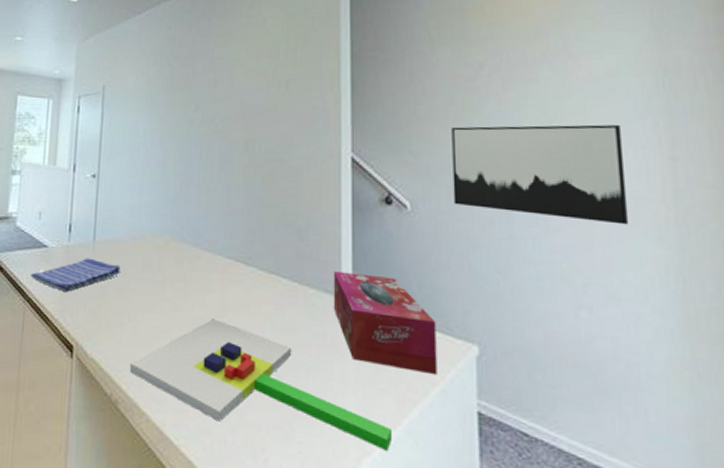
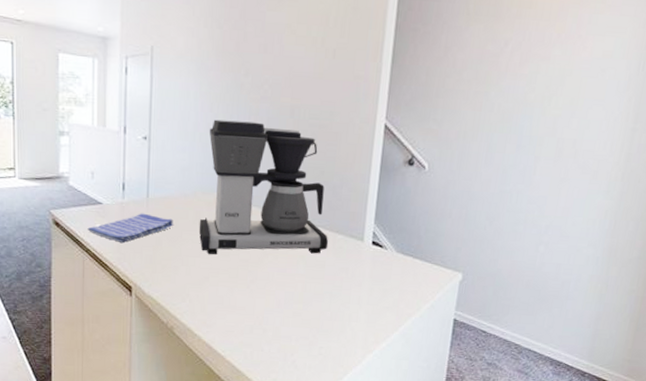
chopping board: present [129,318,393,452] -> none [183,260,391,350]
coffee maker: none [147,156,297,313] -> present [198,119,328,255]
tissue box: present [333,271,437,376] -> none [356,220,434,296]
wall art: present [451,124,629,225] -> none [463,98,603,182]

